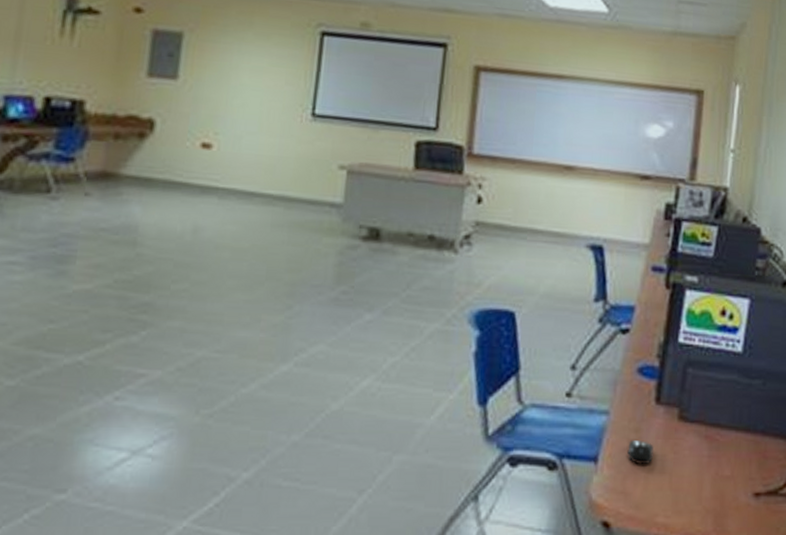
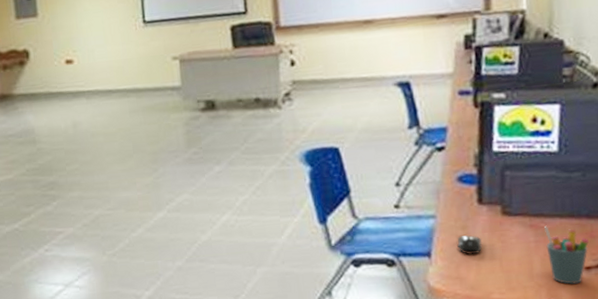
pen holder: none [719,439,761,512] -> present [545,226,589,284]

